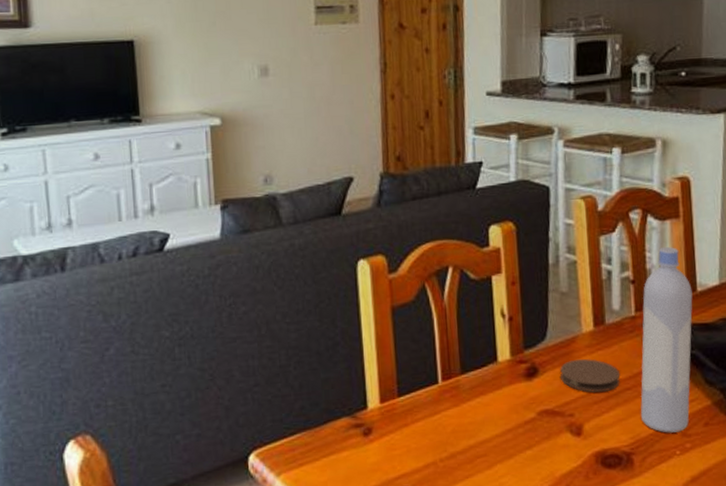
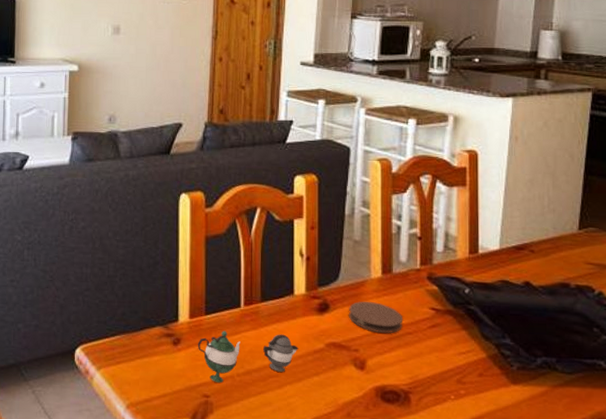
teapot: none [391,407,507,473] -> present [197,330,298,384]
bottle: present [640,246,693,433] -> none [420,210,474,379]

